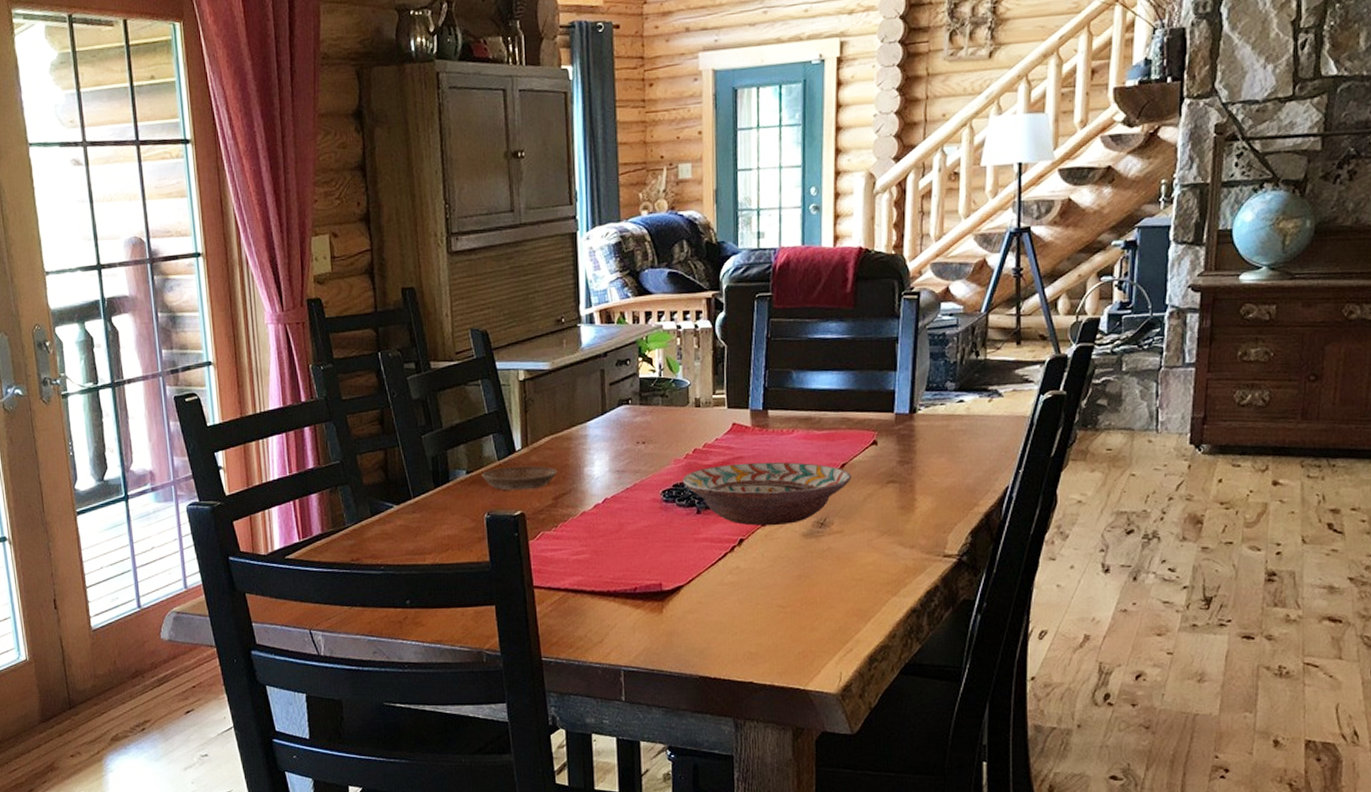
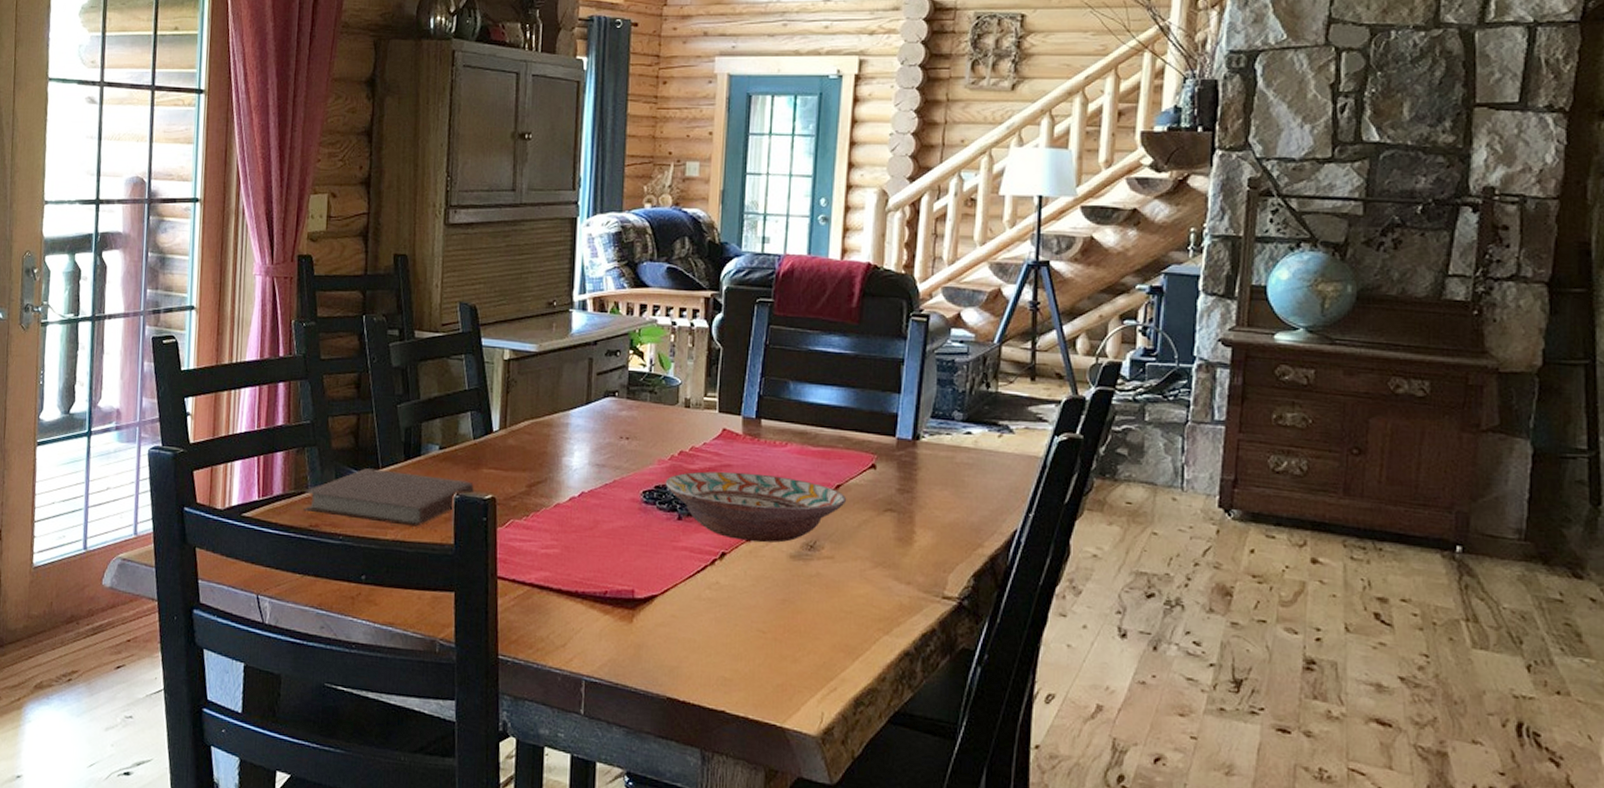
notebook: none [342,499,503,550] -> present [303,468,474,527]
saucer: present [481,466,558,491] -> none [455,447,534,474]

